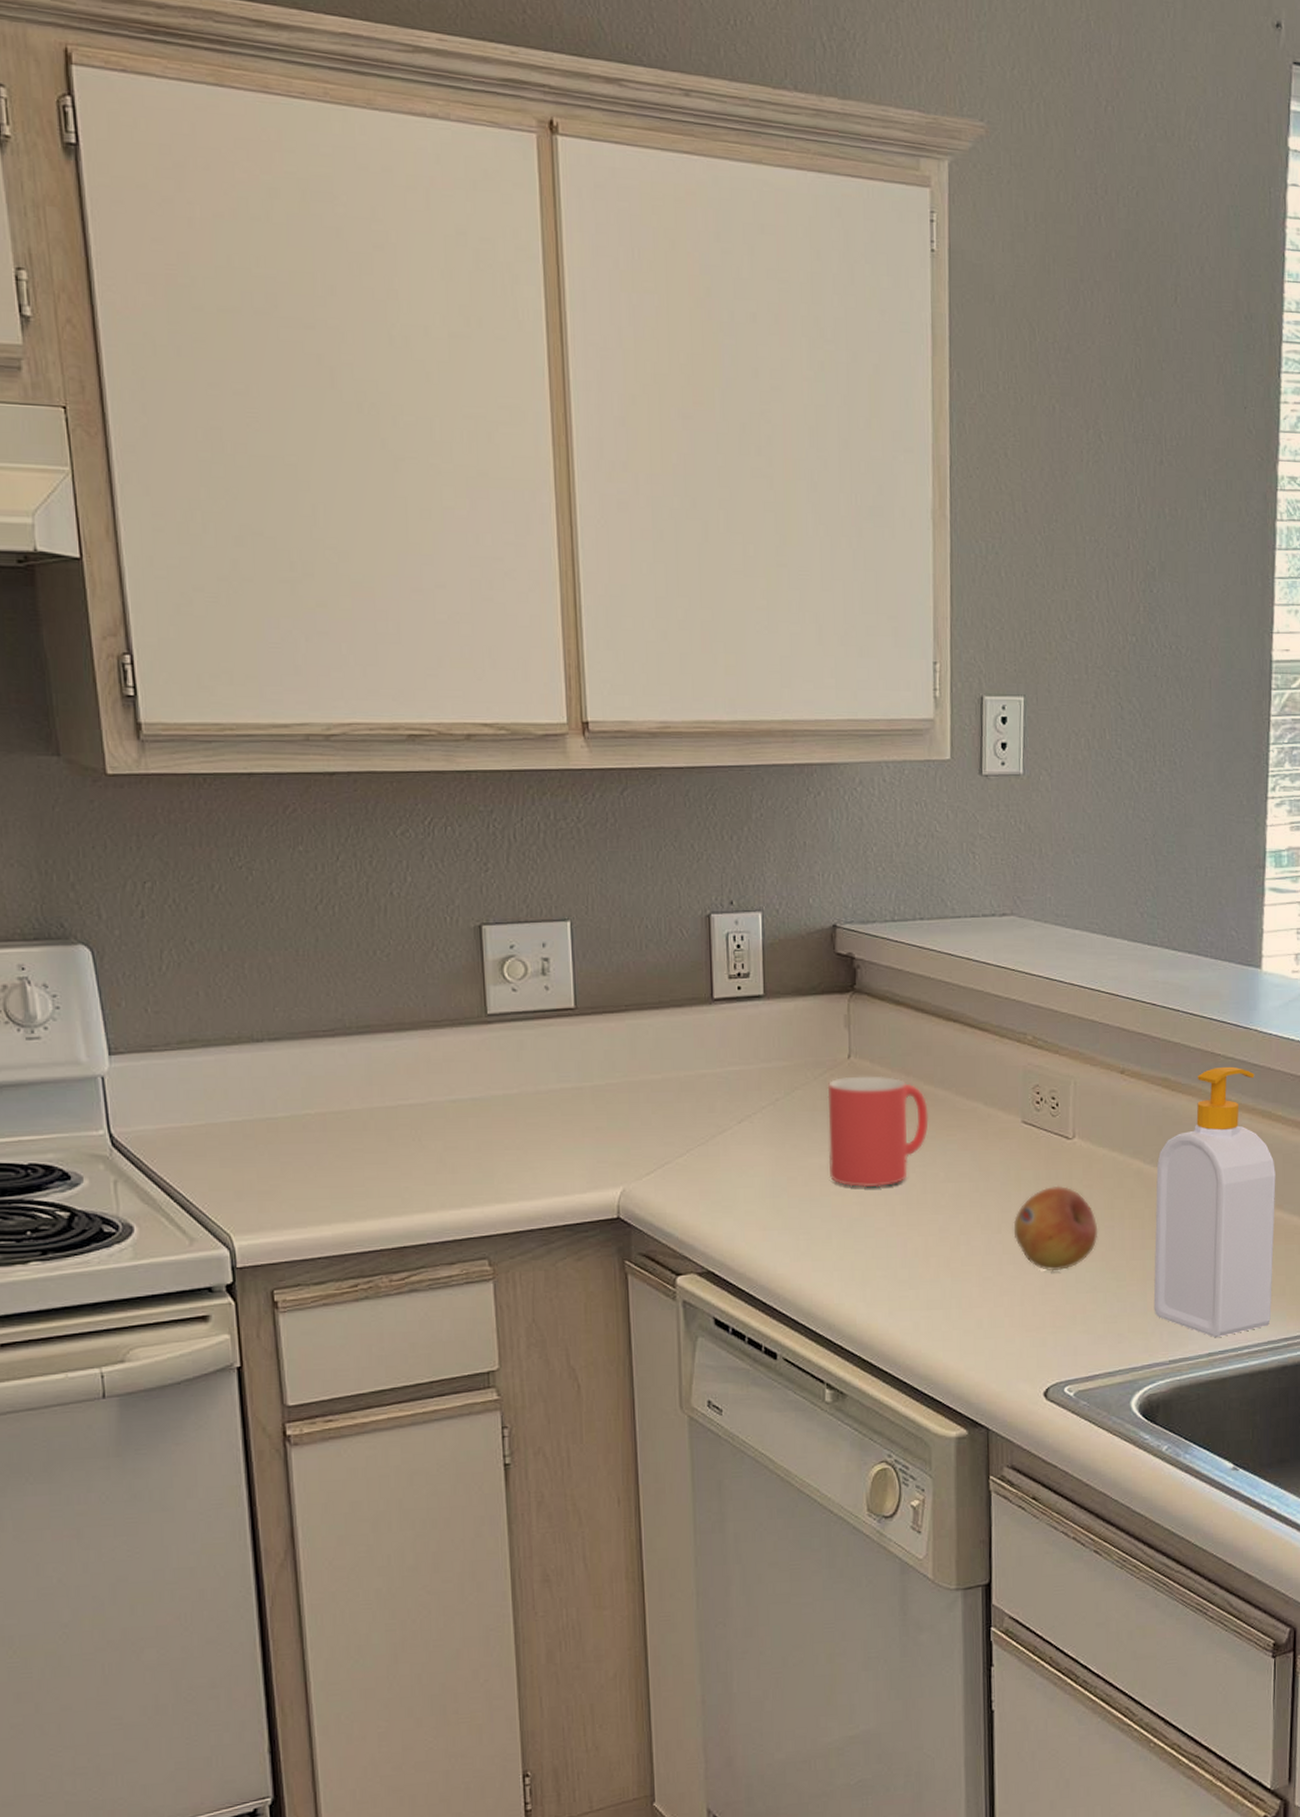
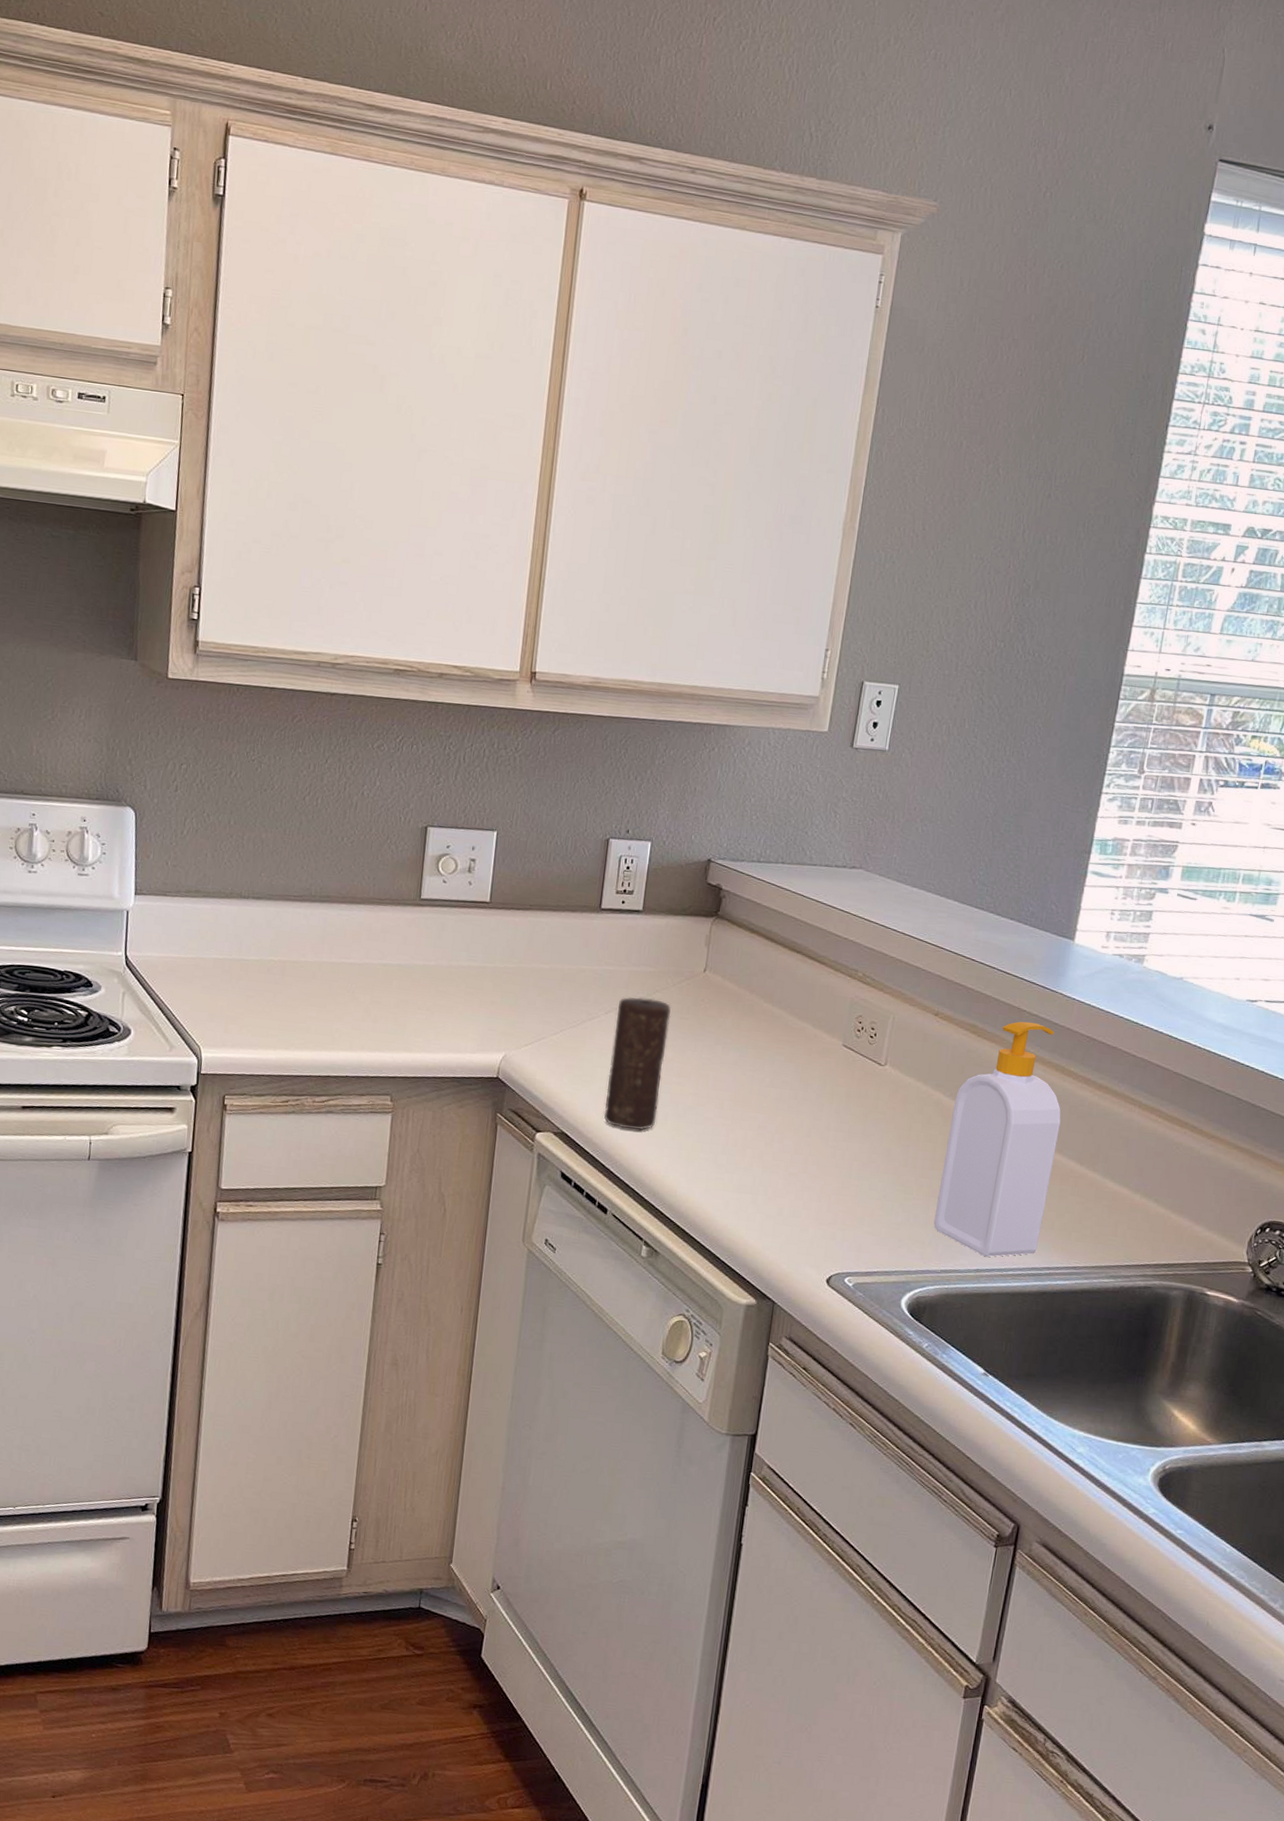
candle: none [752,1098,819,1256] -> present [604,996,671,1131]
mug: present [827,1075,929,1188] -> none [674,987,765,1084]
fruit: present [1013,1185,1098,1272] -> none [821,1104,896,1178]

